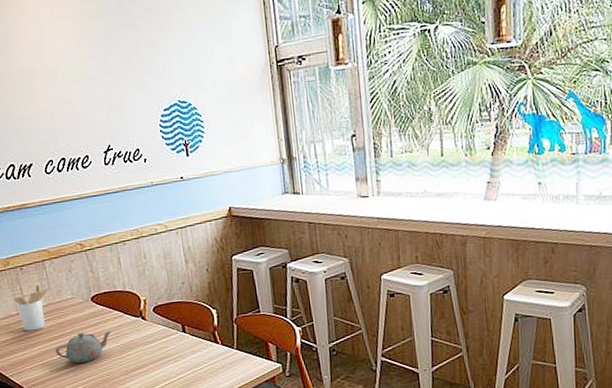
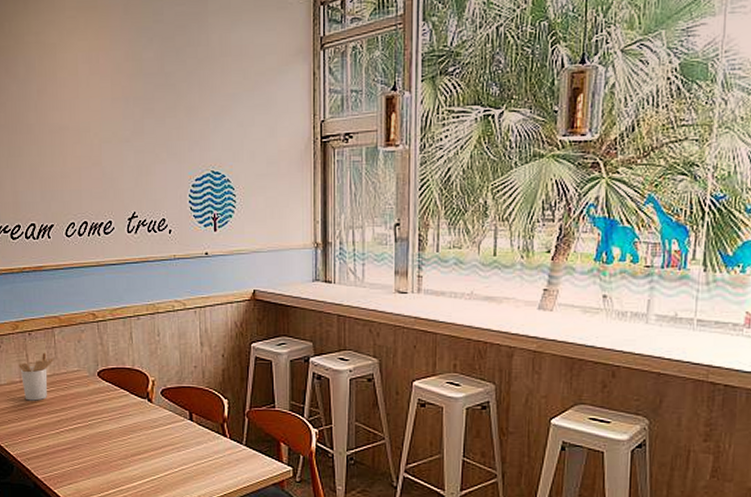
teapot: present [55,331,112,364] -> none [54,408,115,442]

